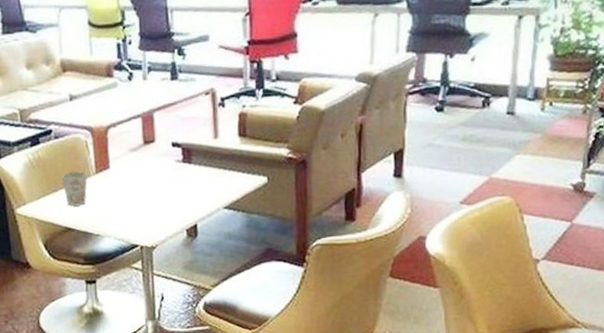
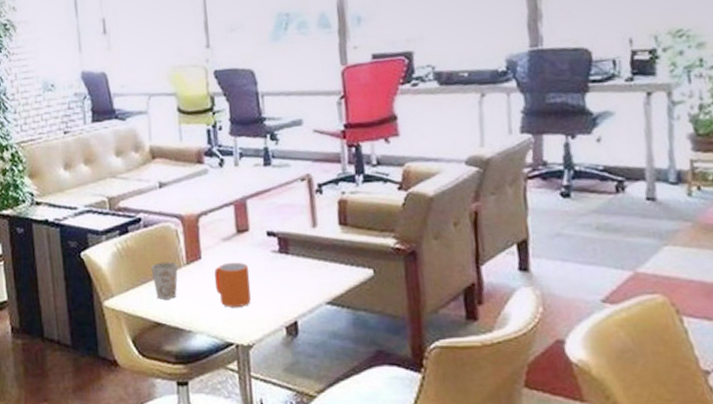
mug: none [122,171,155,213] -> present [215,262,251,307]

